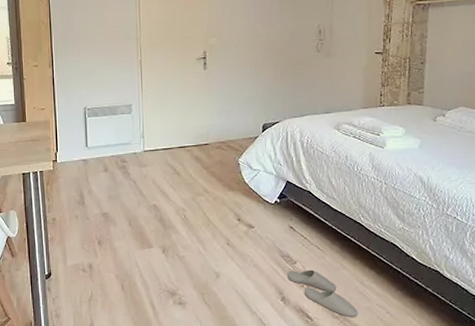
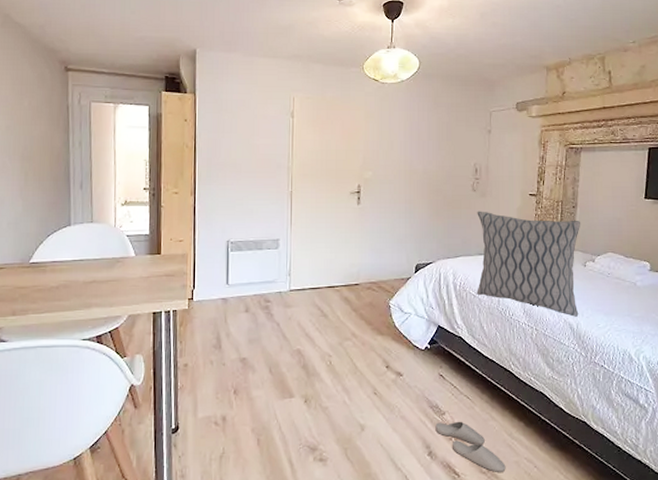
pillow: none [322,70,430,171] -> present [477,211,581,317]

